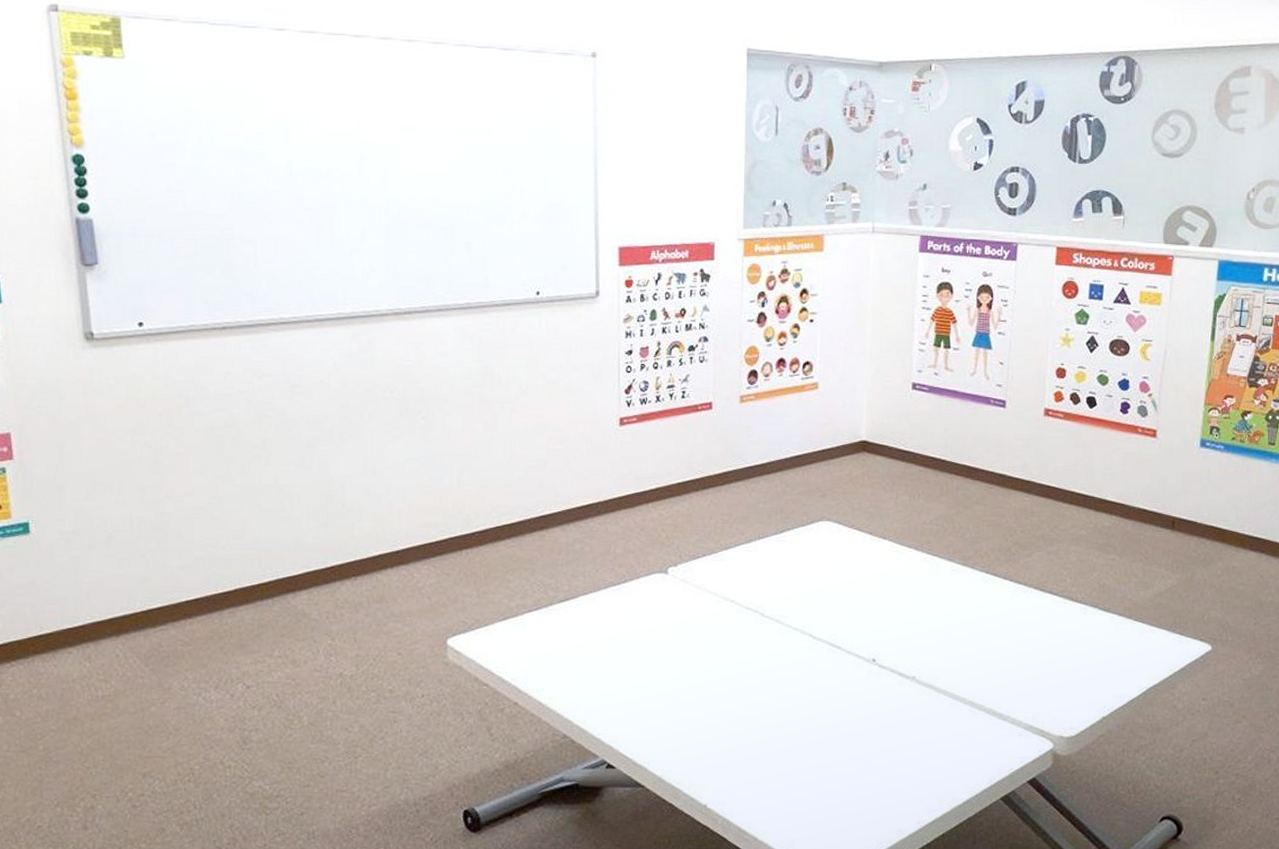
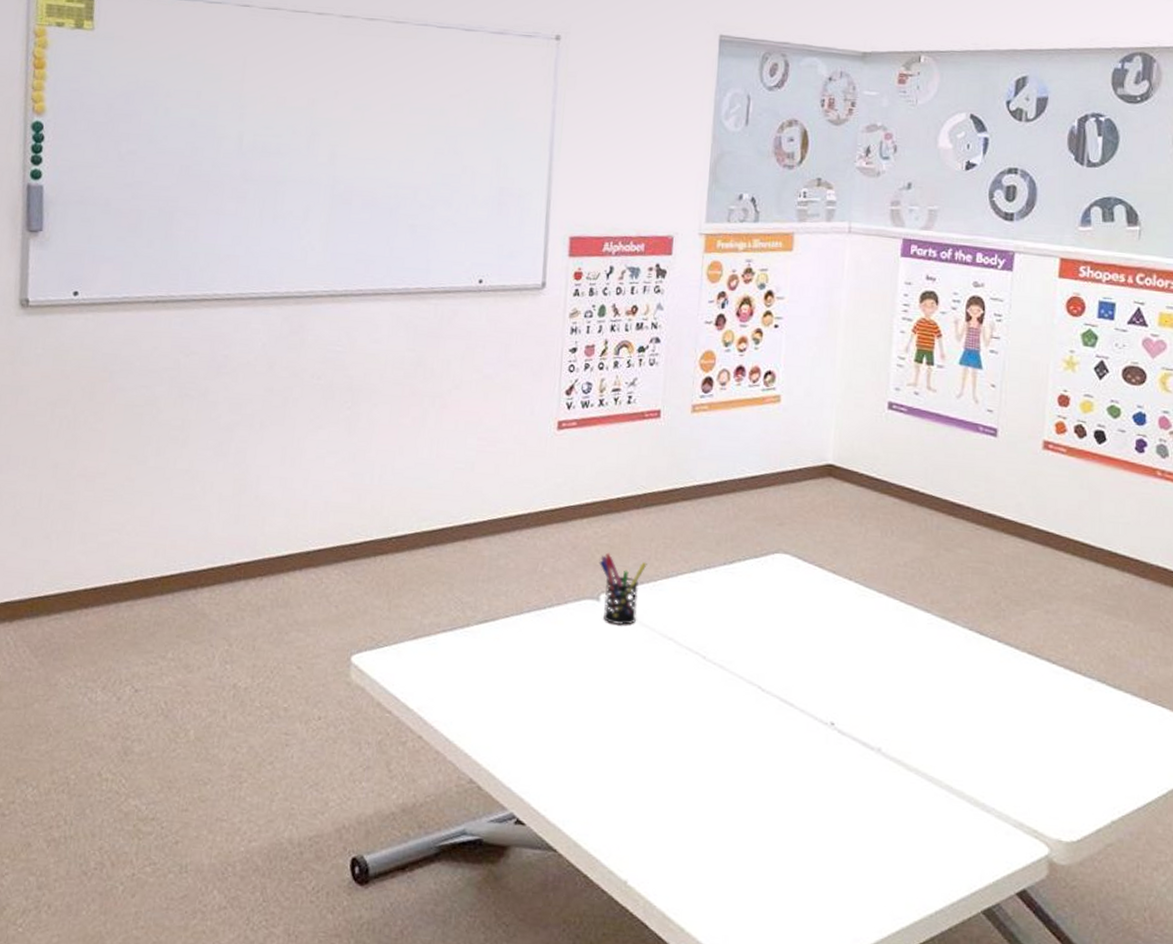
pen holder: none [665,531,708,594] -> present [599,553,647,626]

